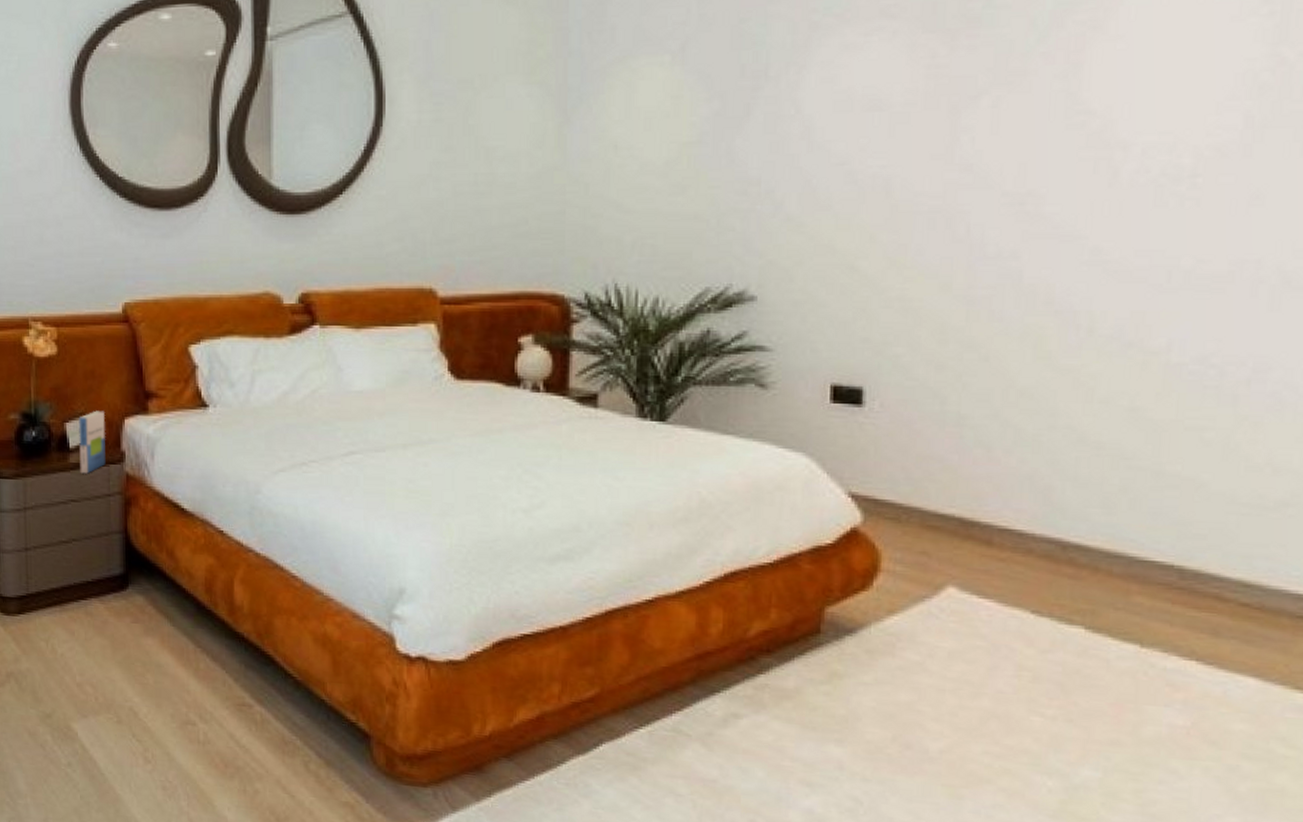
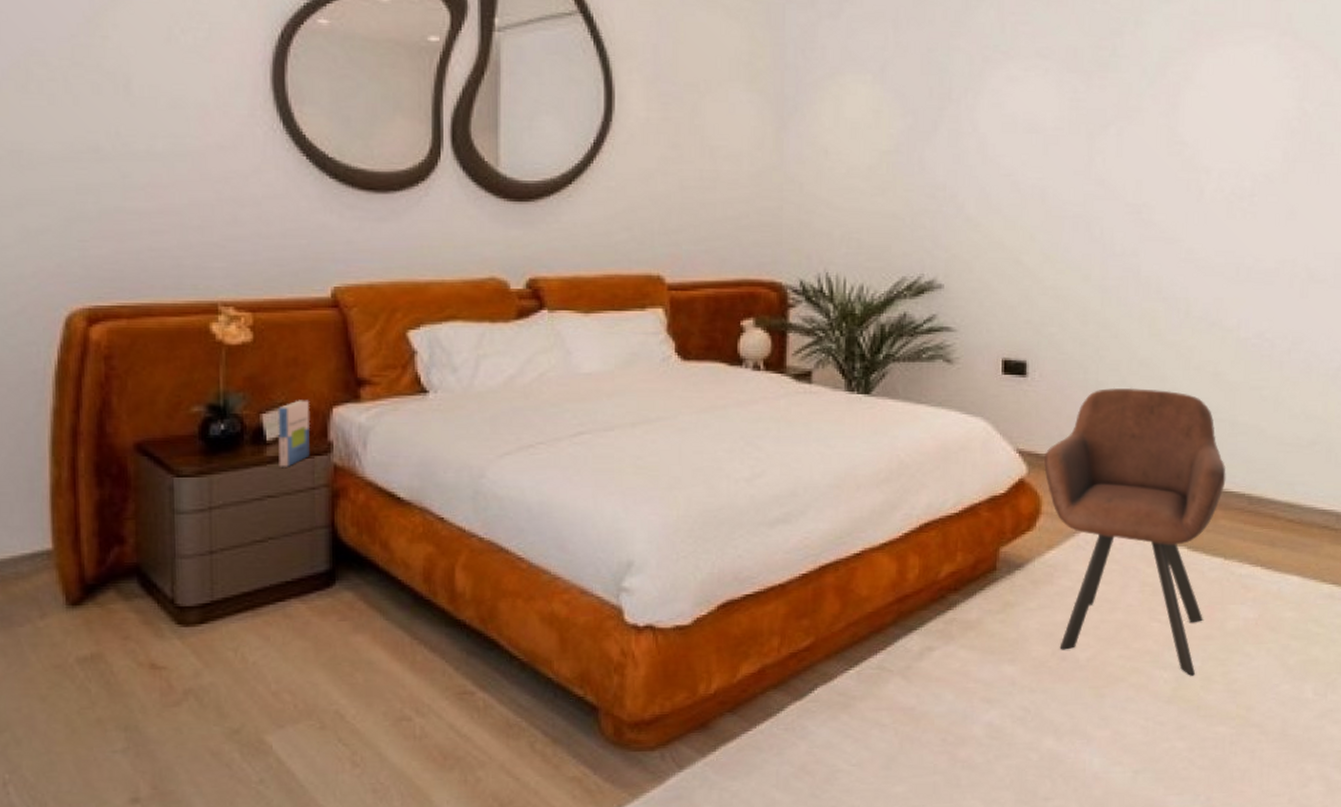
armchair: none [883,423,1146,789] -> present [1043,387,1226,676]

